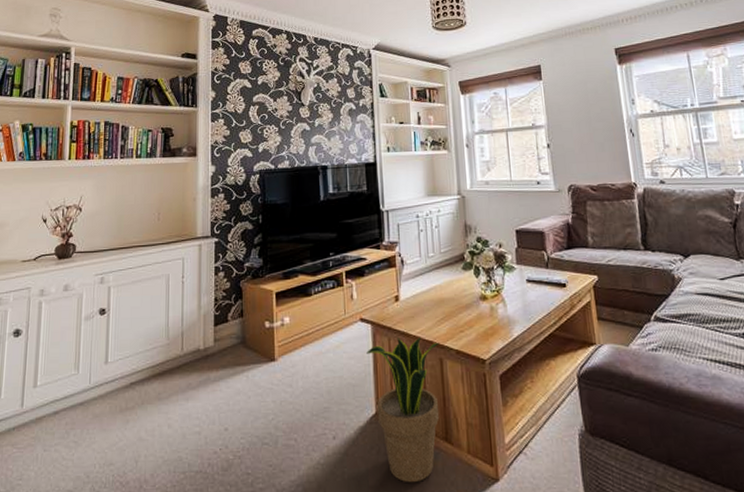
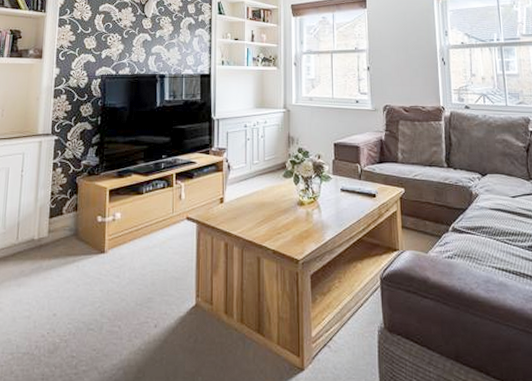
potted plant: present [366,337,441,483] -> none [190,236,259,370]

